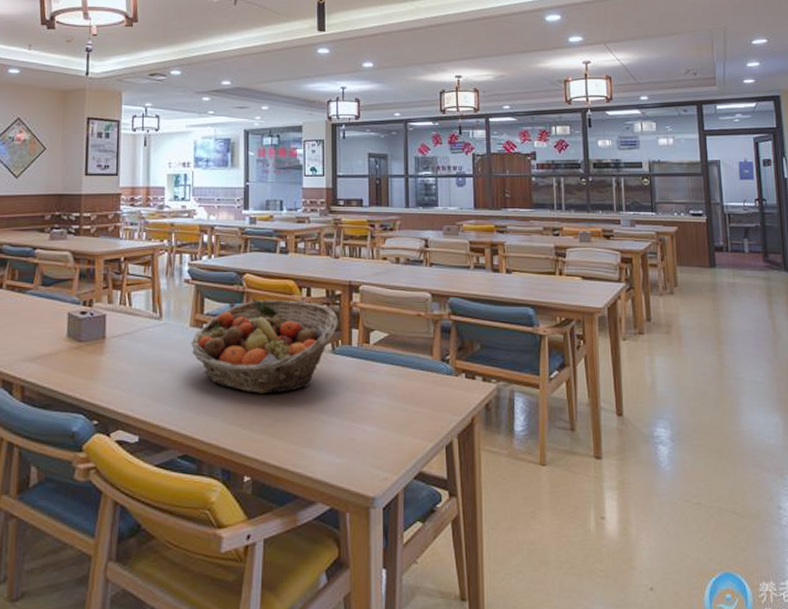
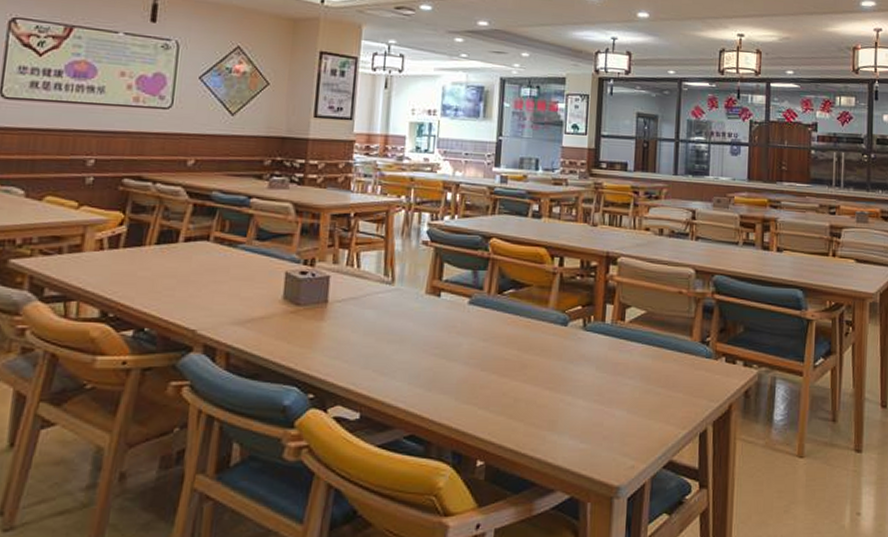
fruit basket: present [191,299,338,394] -> none [425,267,592,371]

